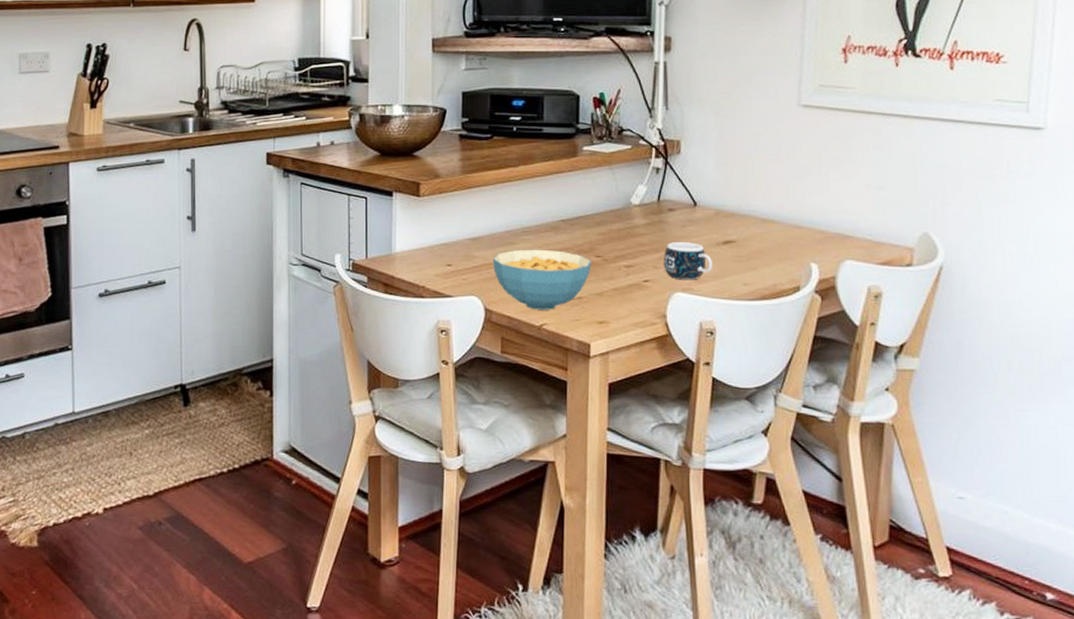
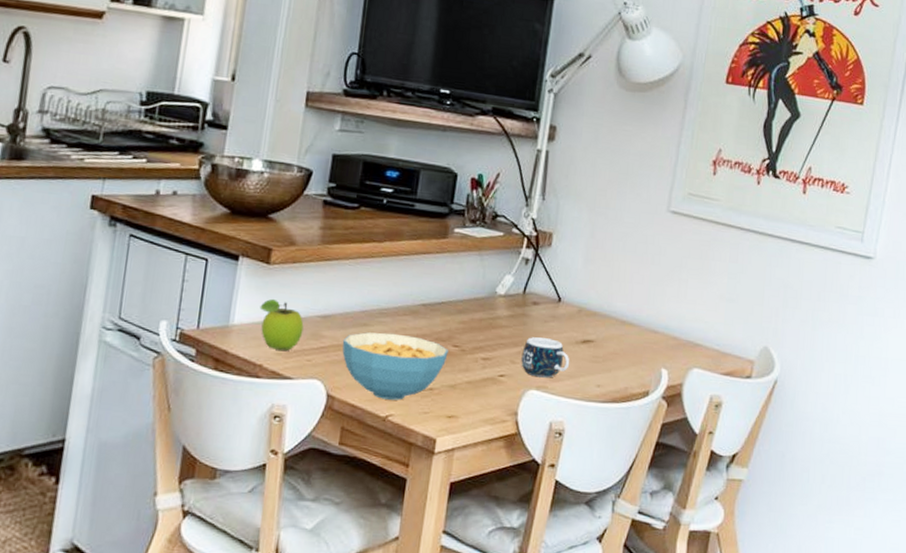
fruit: none [416,227,456,272] -> present [260,298,304,351]

